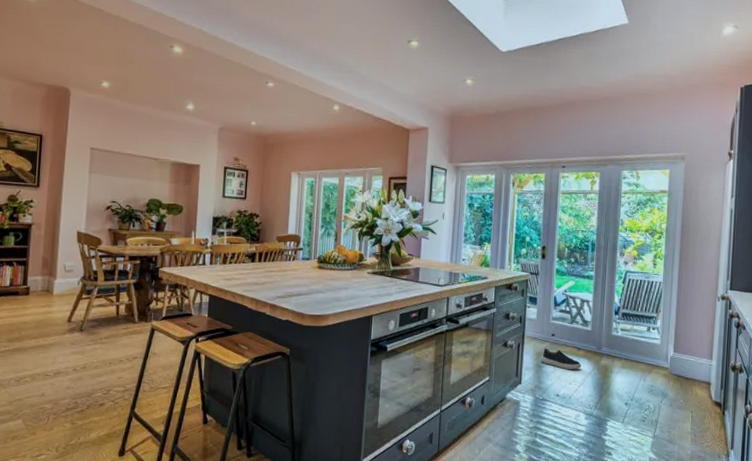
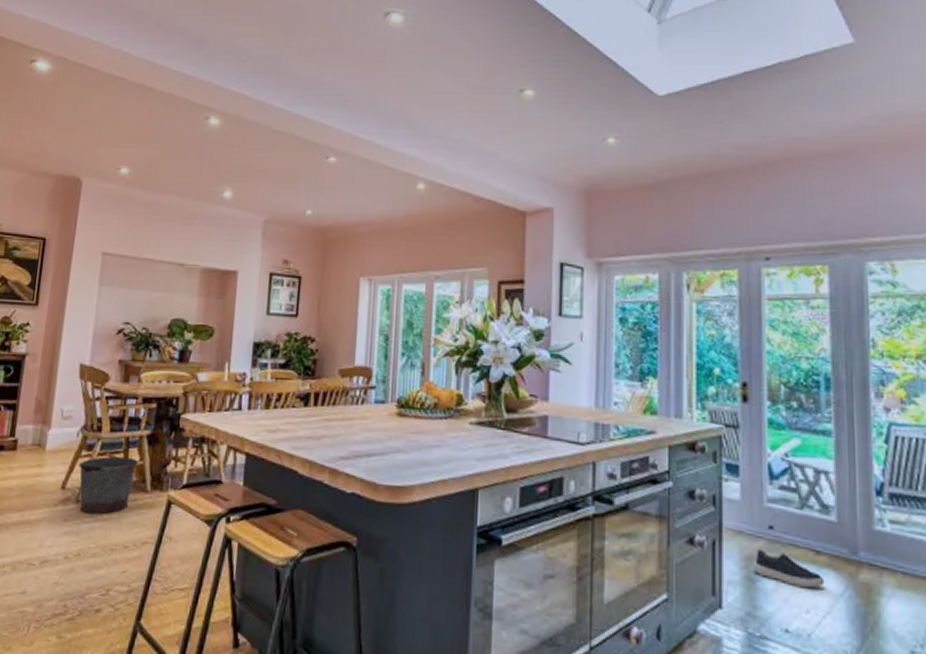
bucket: none [81,298,128,339] -> present [79,456,138,515]

